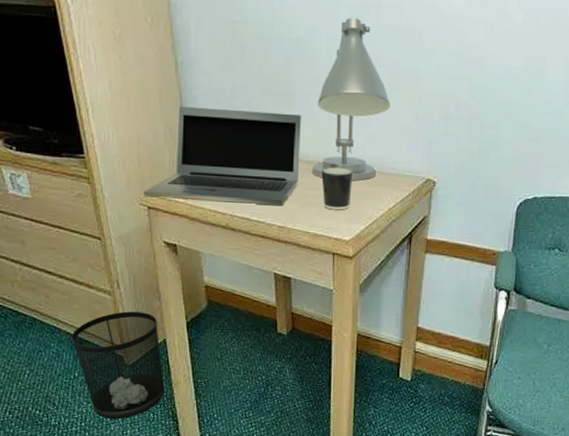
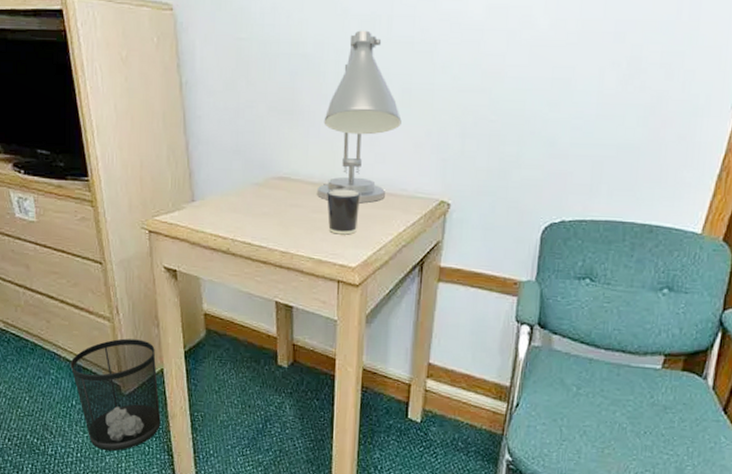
laptop: present [144,106,301,205] -> none [145,127,306,229]

